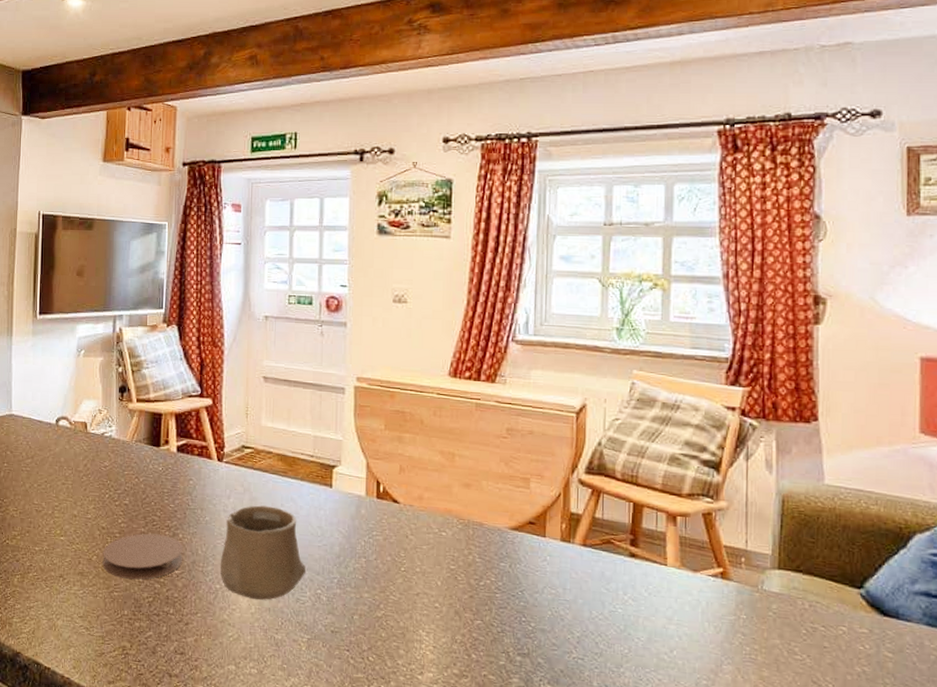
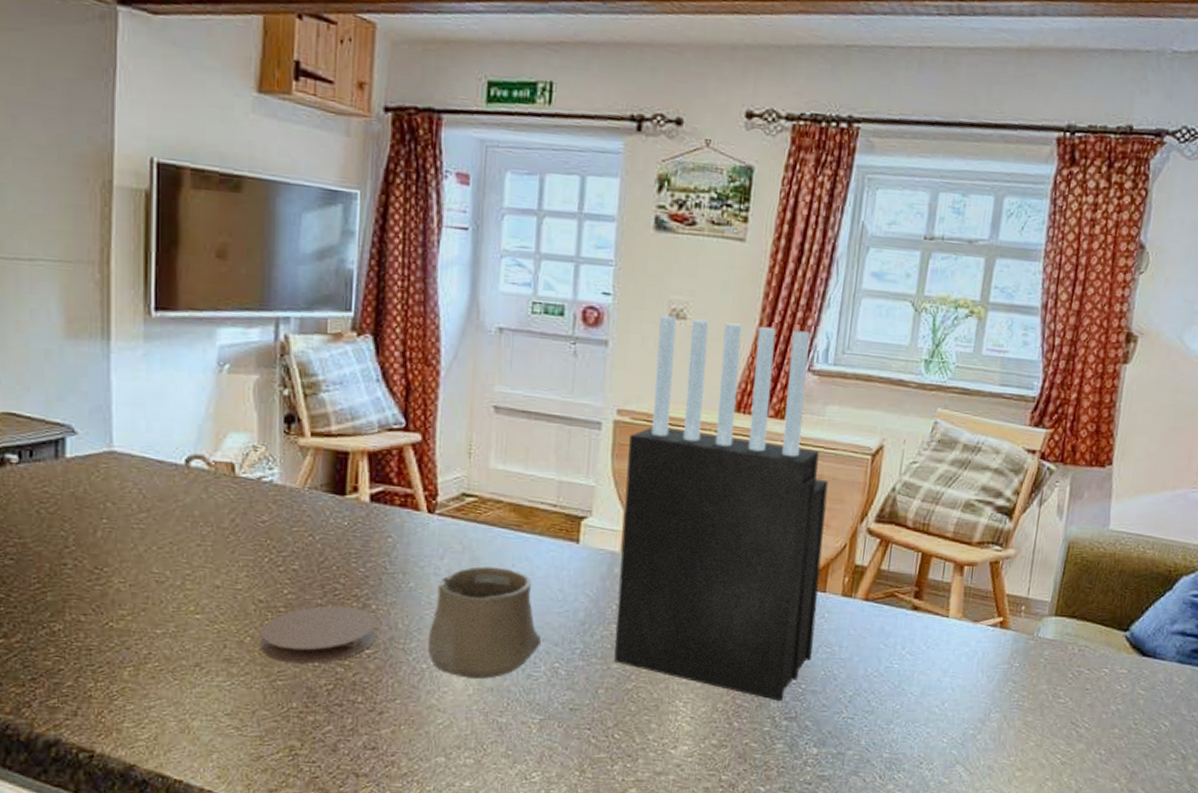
knife block: none [365,300,539,637] -> present [614,315,829,701]

